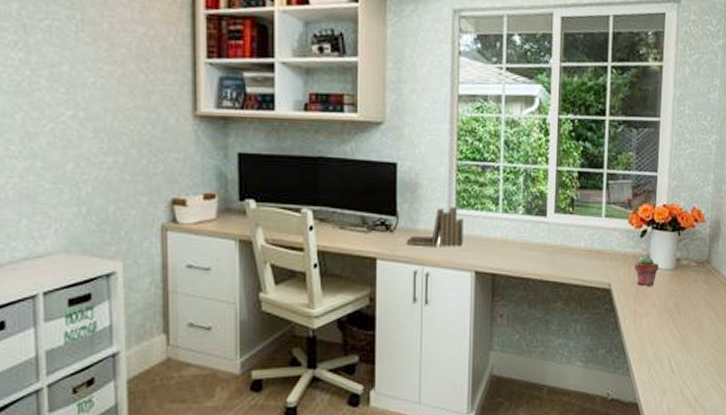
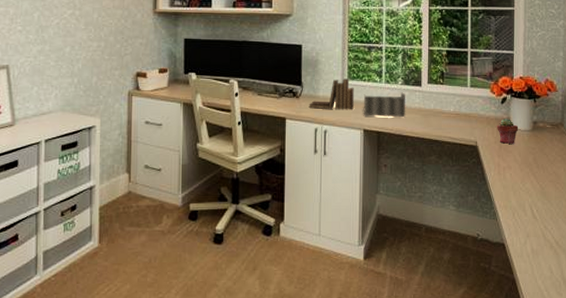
desk organizer: none [474,224,527,255] -> present [363,92,405,117]

